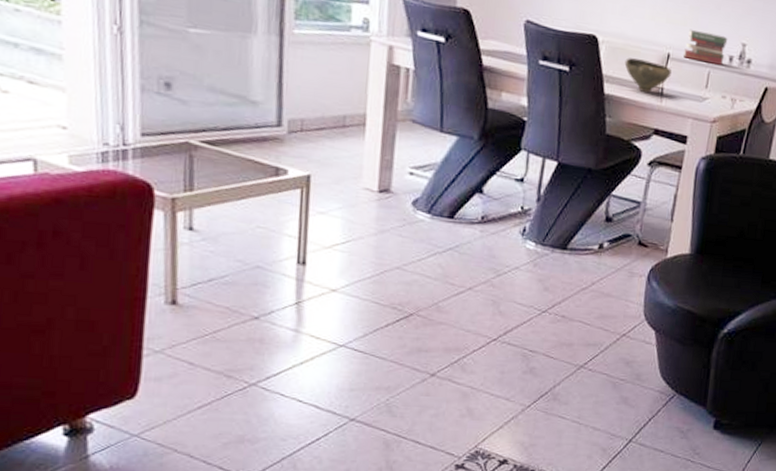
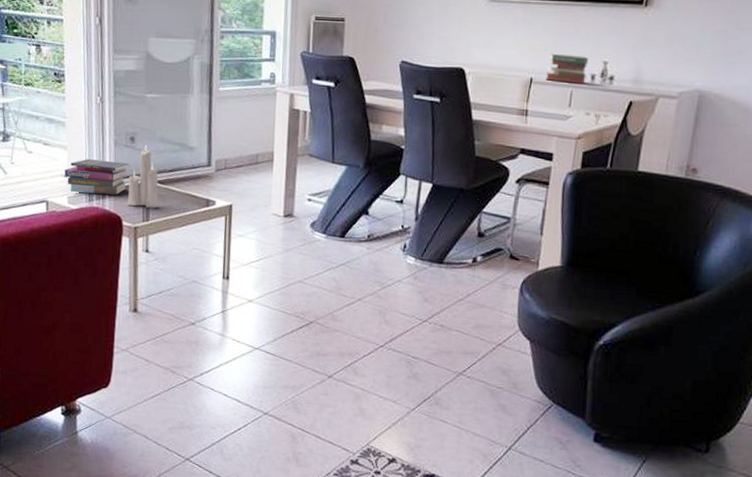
books: none [62,106,166,157] -> present [64,159,131,196]
candle: none [161,94,208,176] -> present [128,145,159,209]
bowl: present [624,58,671,93] -> none [490,85,535,115]

